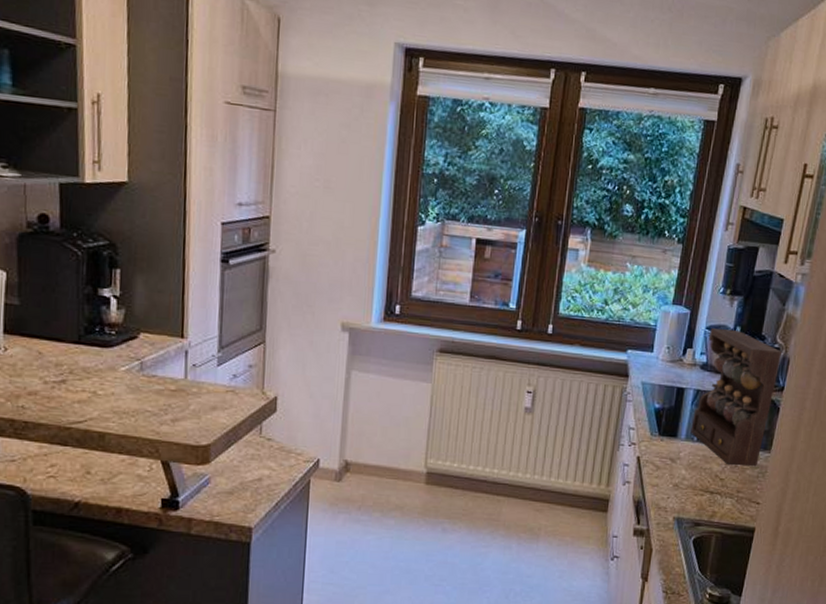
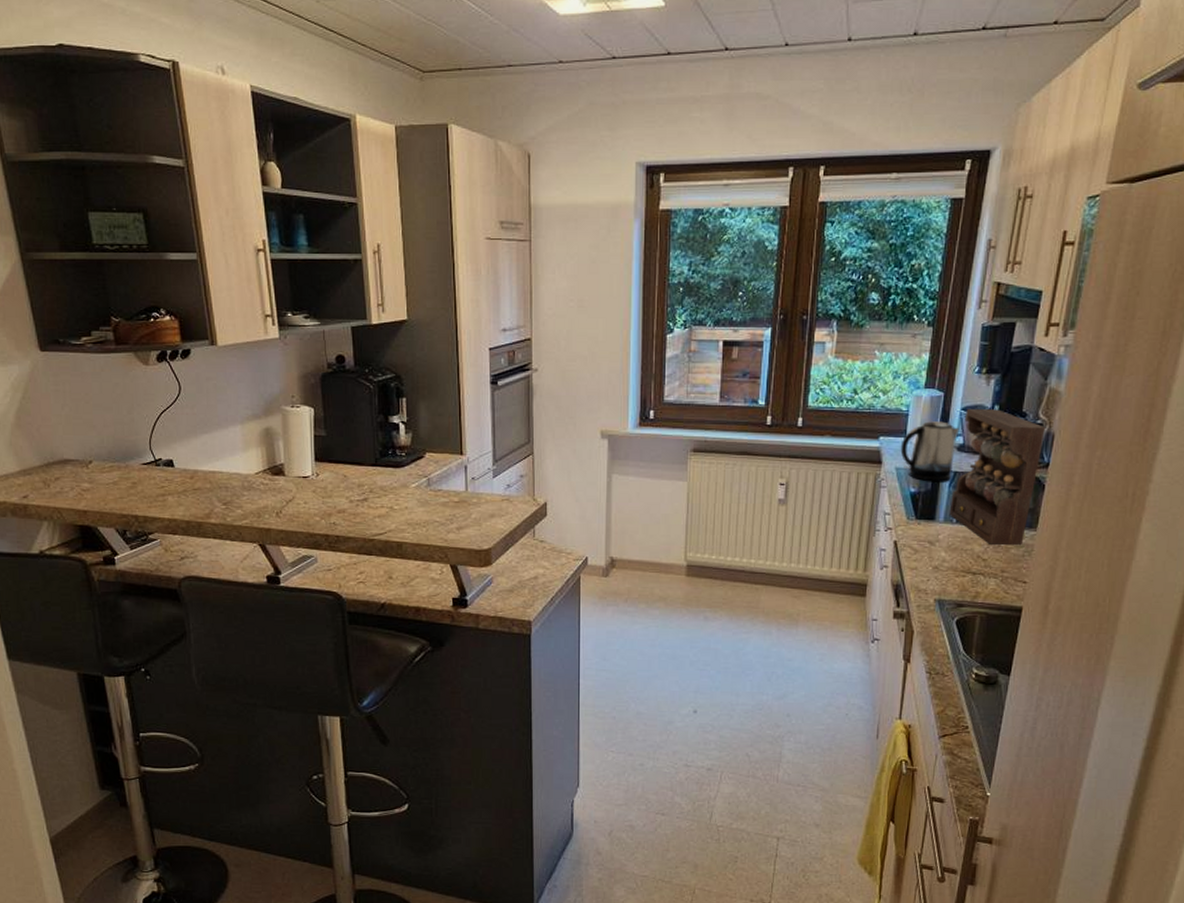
kettle: none [647,338,704,400] -> present [900,421,960,482]

